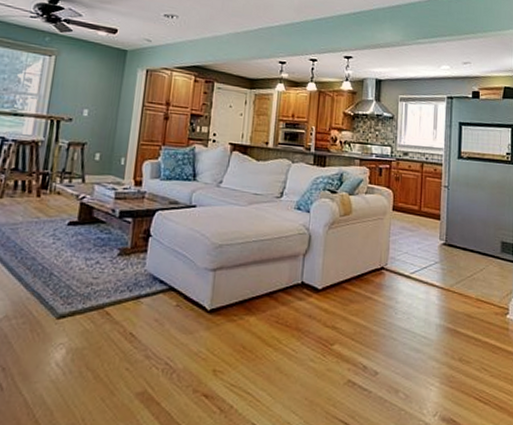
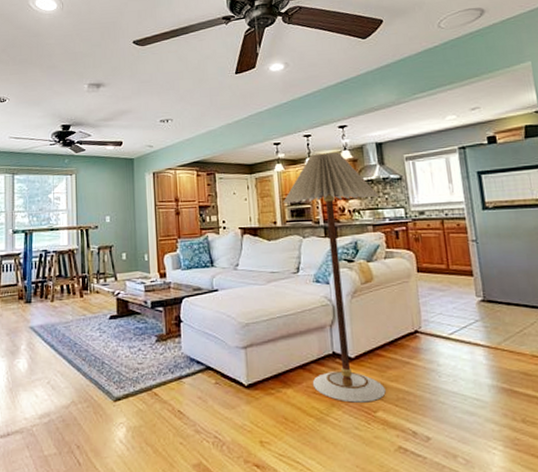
floor lamp: none [276,79,371,335] -> present [283,152,386,403]

